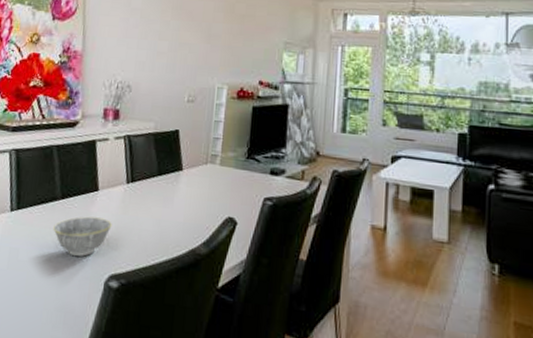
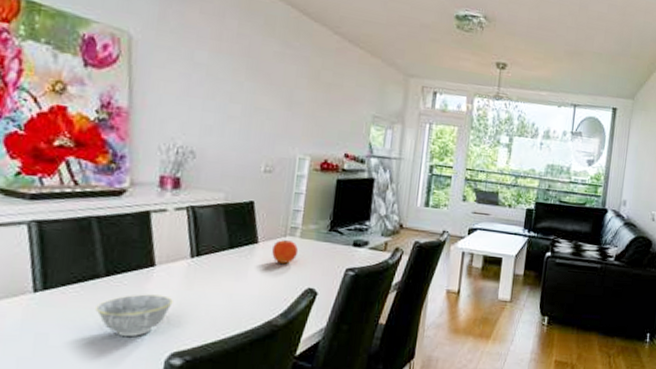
fruit: none [195,167,219,191] -> present [272,240,299,264]

